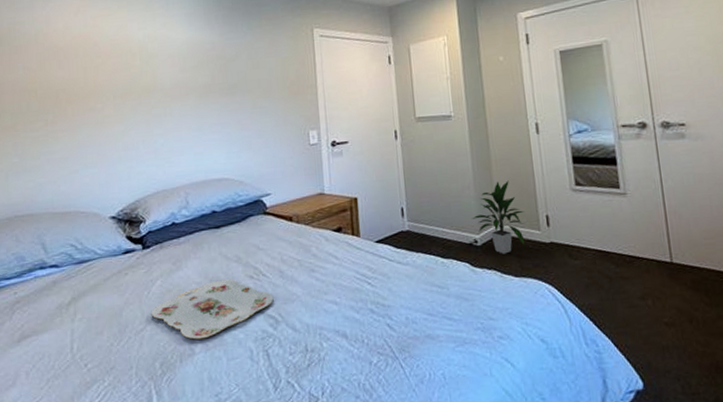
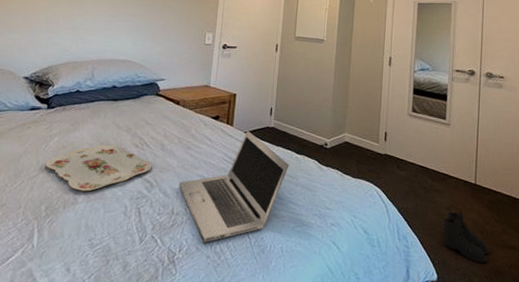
laptop: none [308,239,436,380] -> present [179,130,289,243]
indoor plant: present [472,180,525,254] -> none [326,99,368,158]
boots: none [638,300,706,360] -> present [442,211,490,263]

